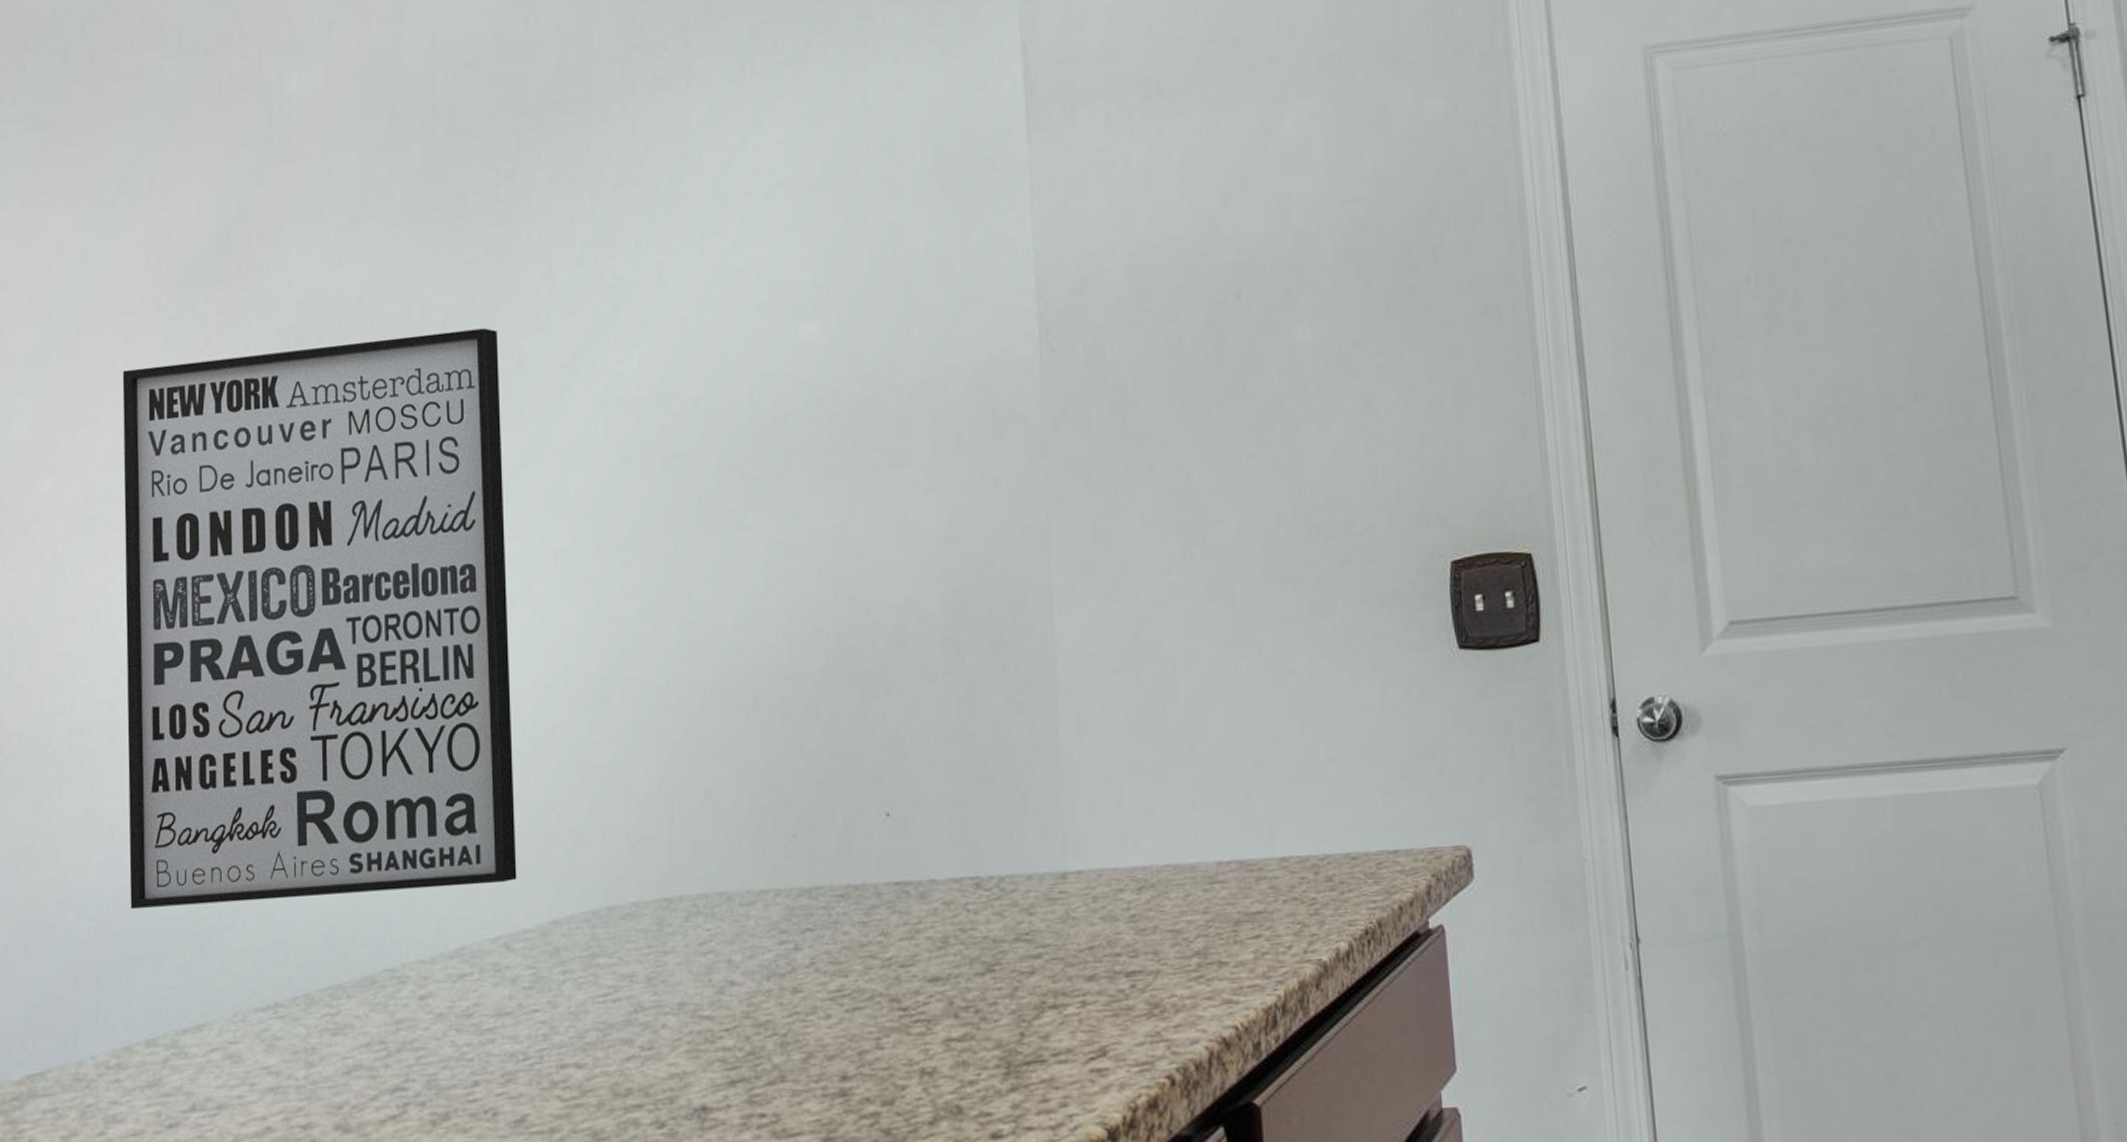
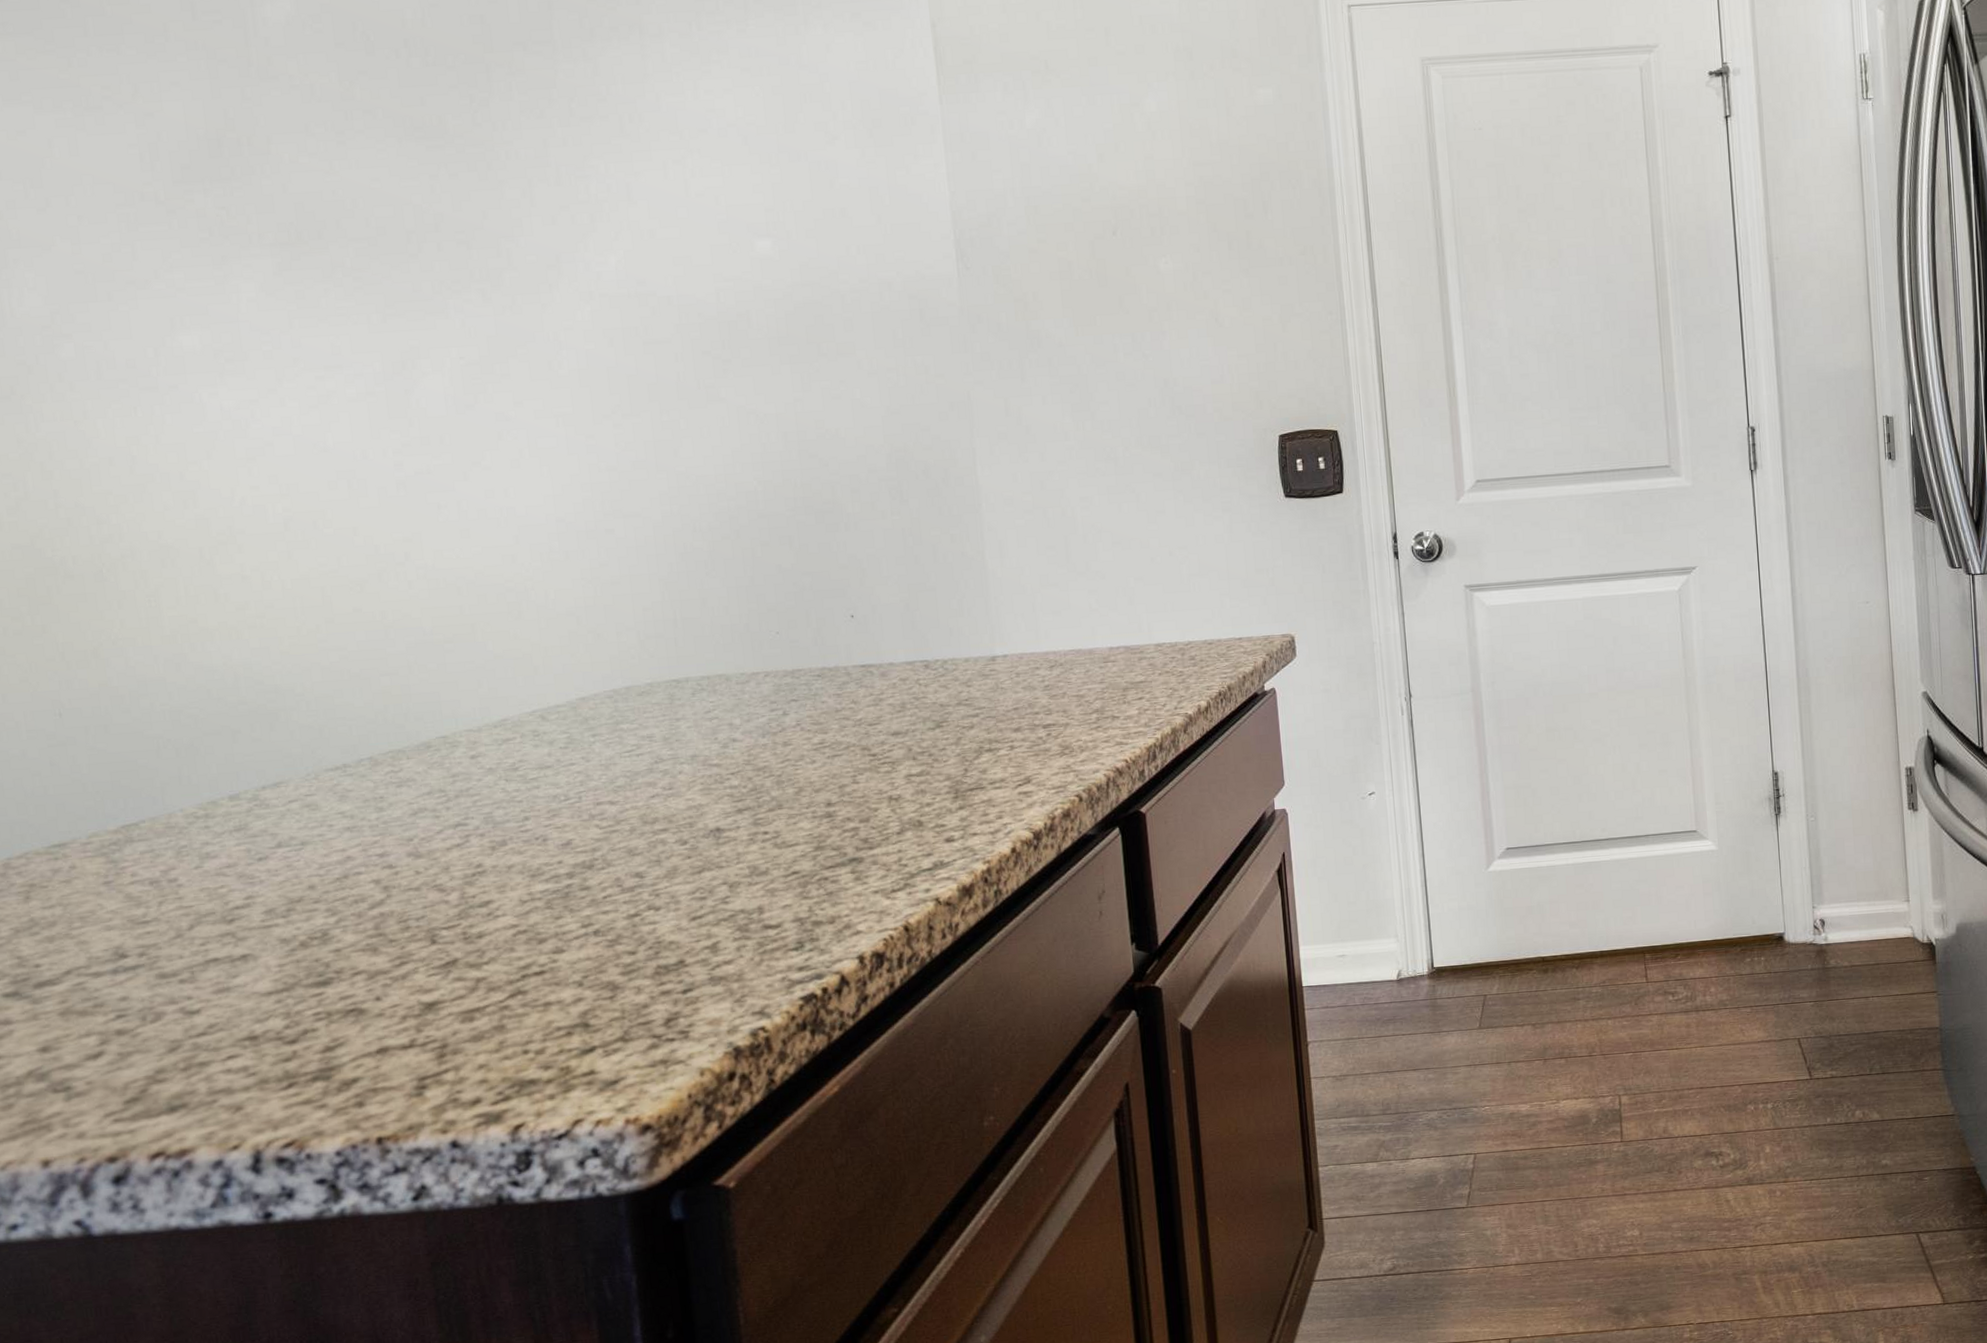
wall art: present [122,328,517,910] -> none [129,231,547,696]

